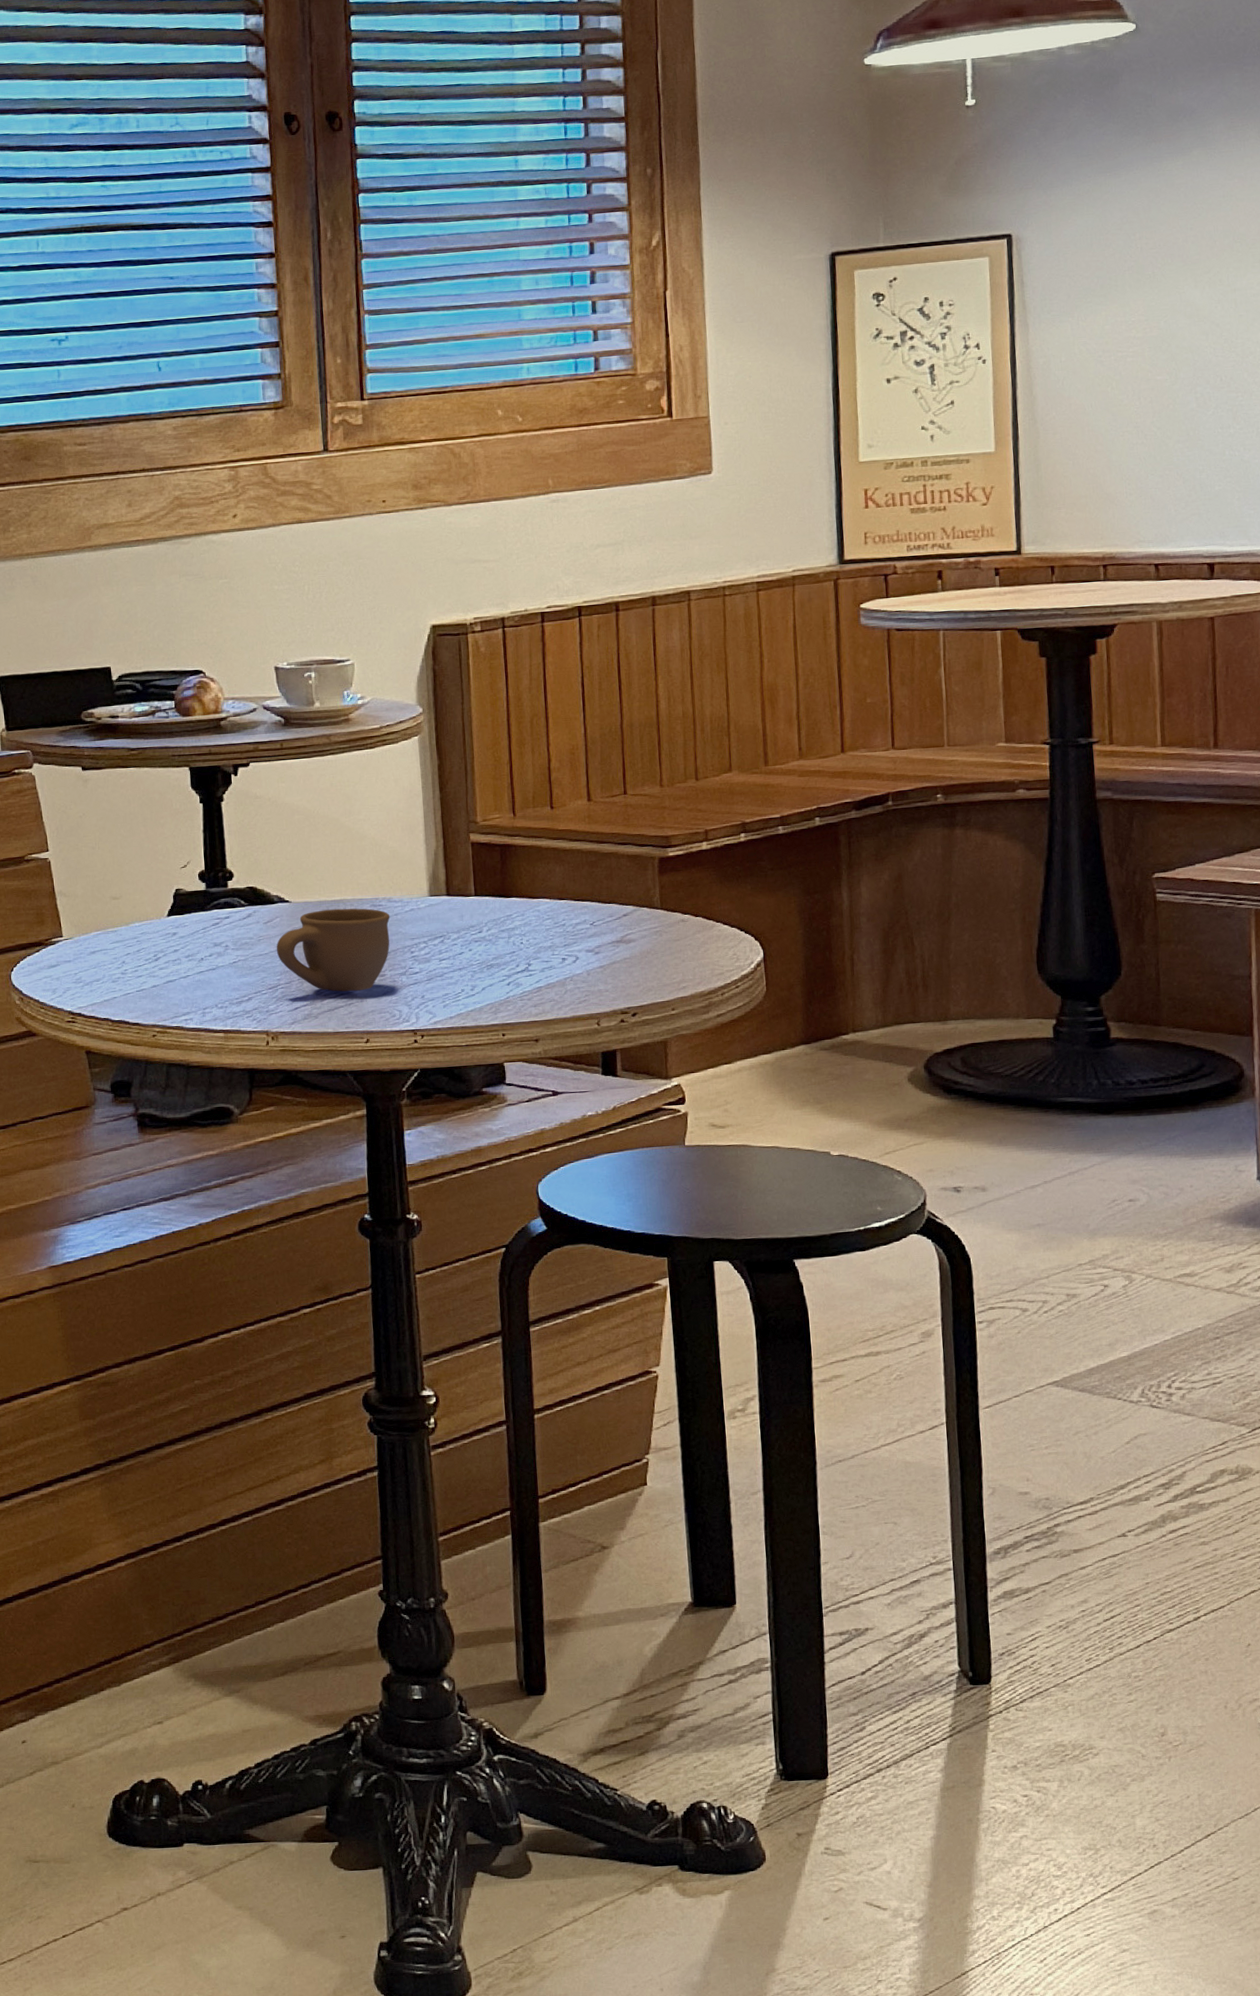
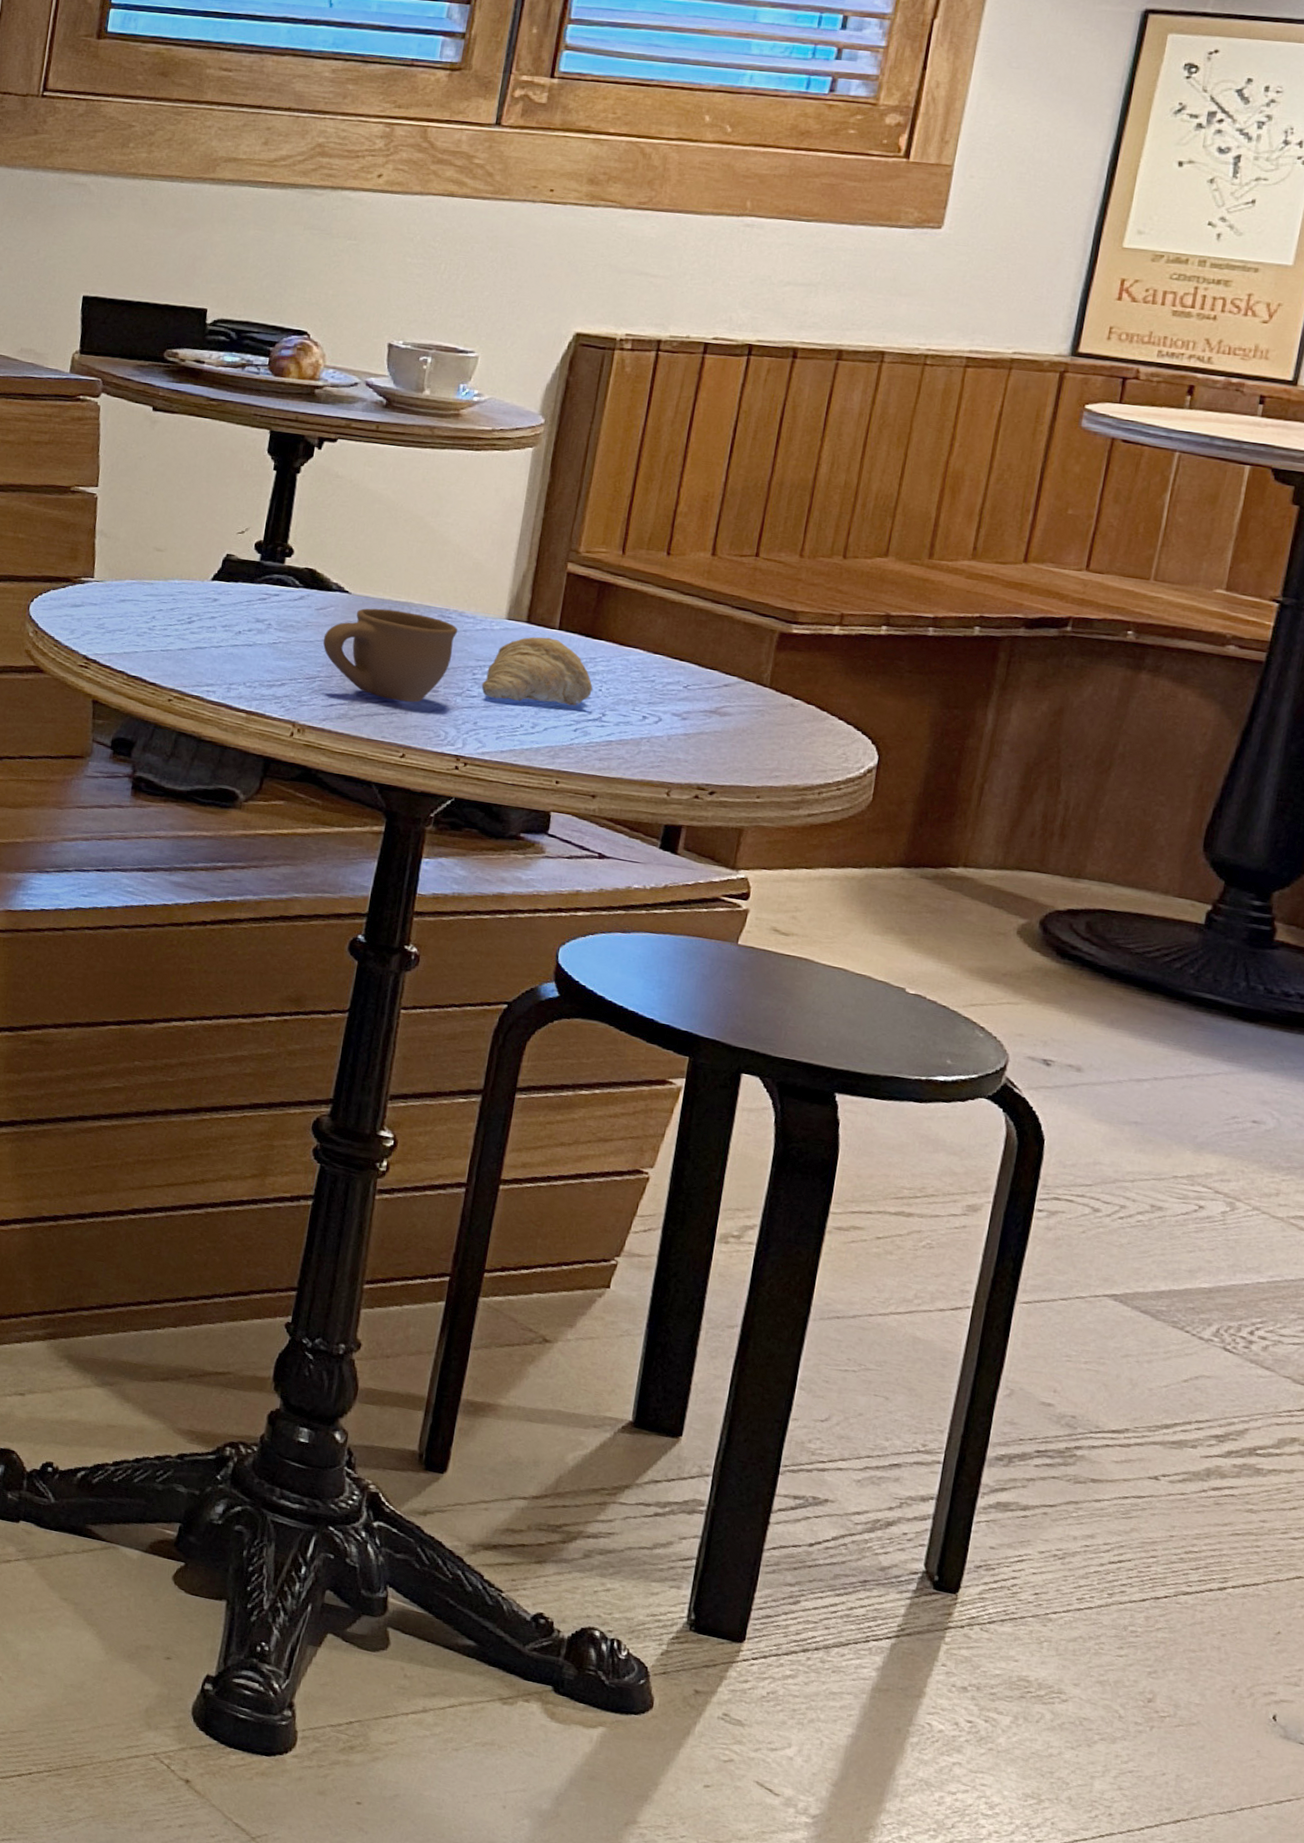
croissant: none [420,905,515,971] -> present [481,637,593,706]

